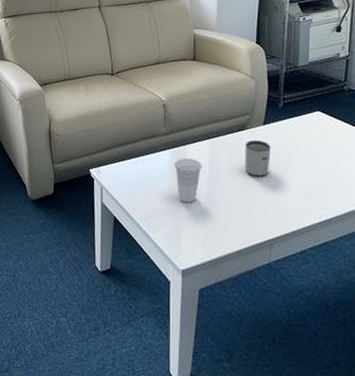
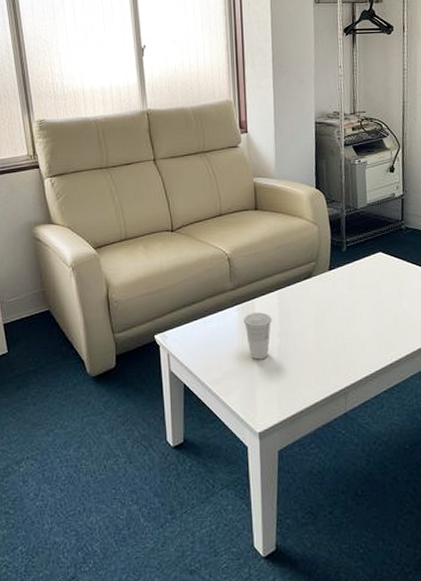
mug: present [244,140,271,178] -> none [312,286,339,325]

